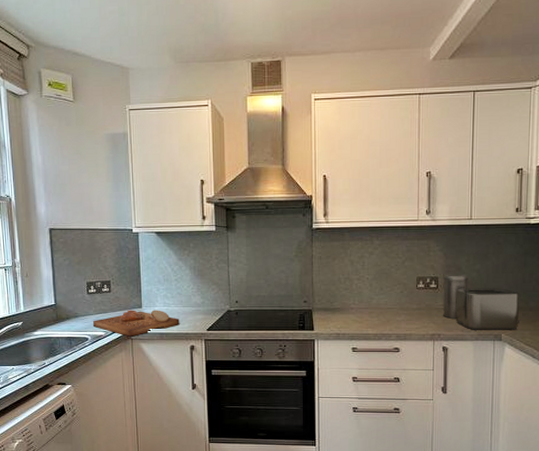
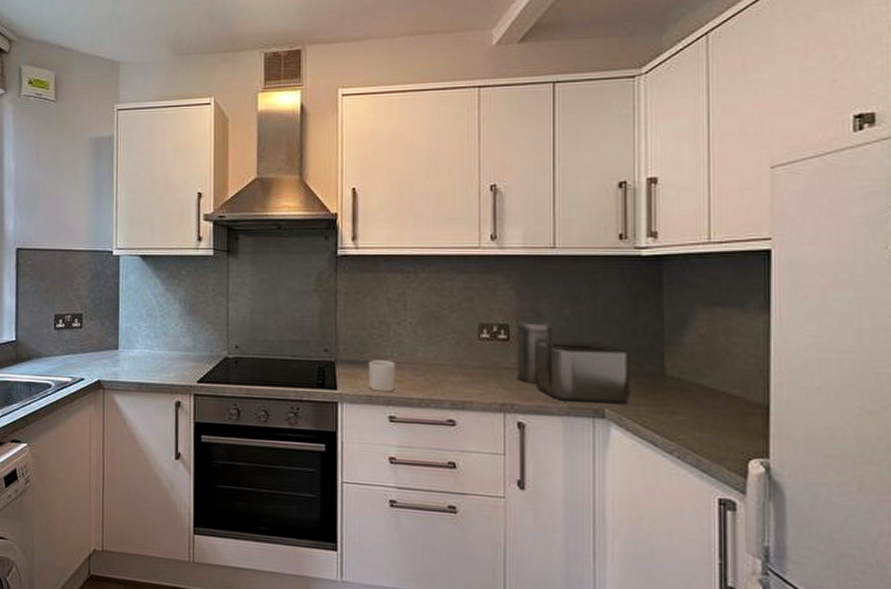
cutting board: present [93,310,180,338] -> none [59,351,164,387]
mug: none [336,307,358,330] -> present [368,360,397,392]

